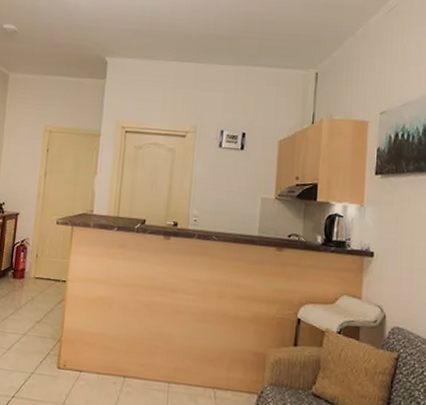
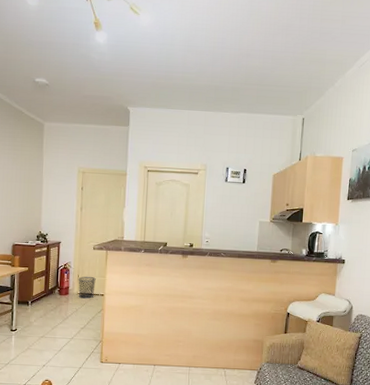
waste bin: none [35,256,58,285] -> present [78,276,96,299]

